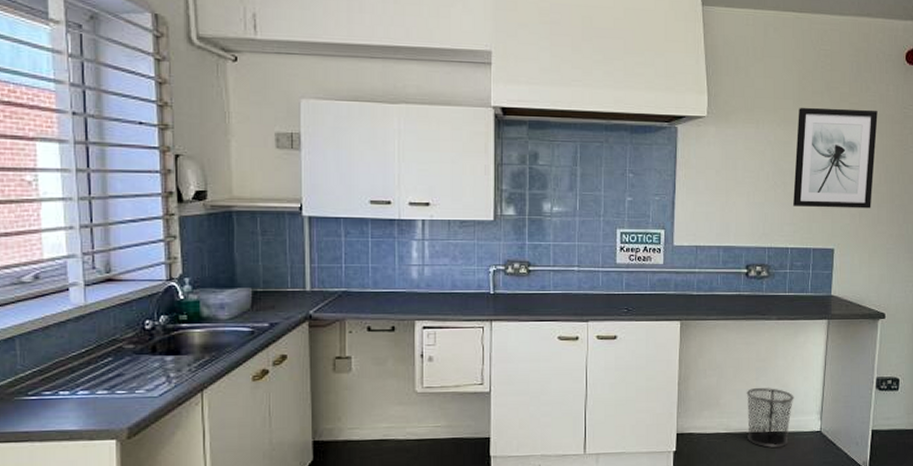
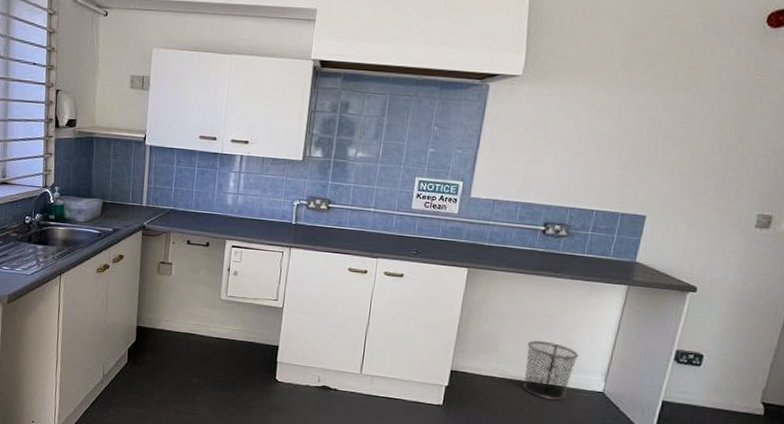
wall art: present [793,107,878,209] -> none [605,69,722,178]

